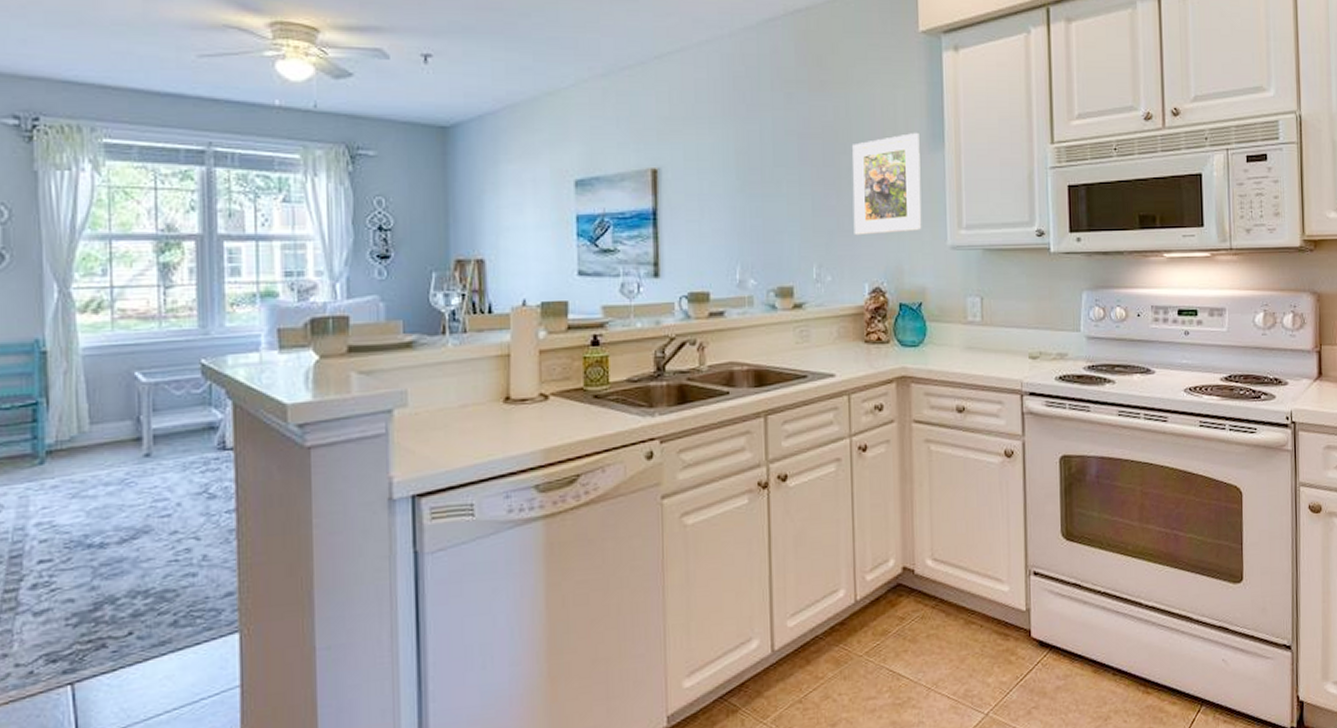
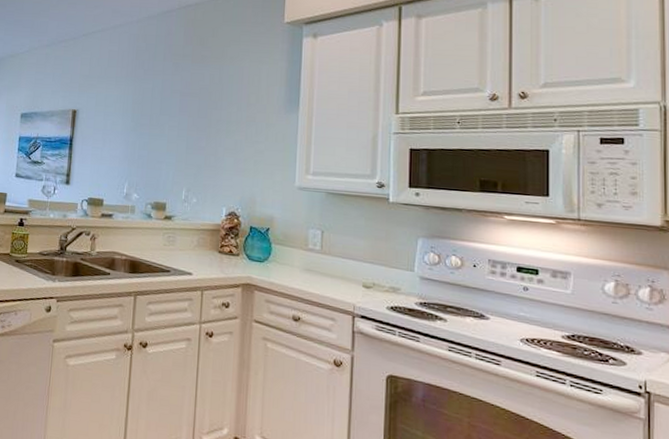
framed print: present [852,133,922,236] -> none [217,98,278,173]

